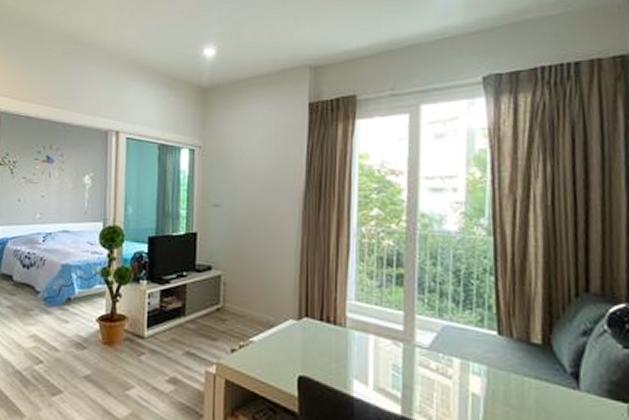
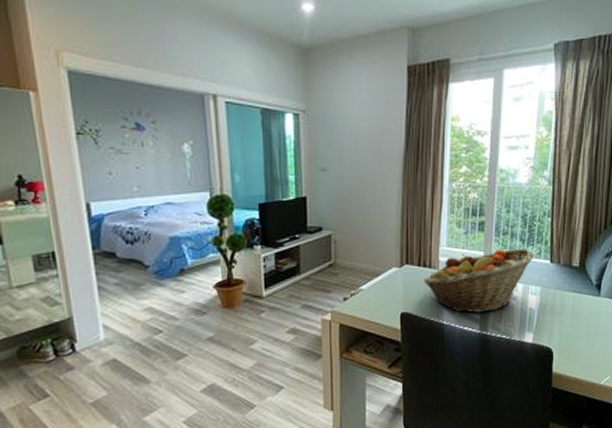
fruit basket: none [327,310,474,391] -> present [424,249,534,313]

